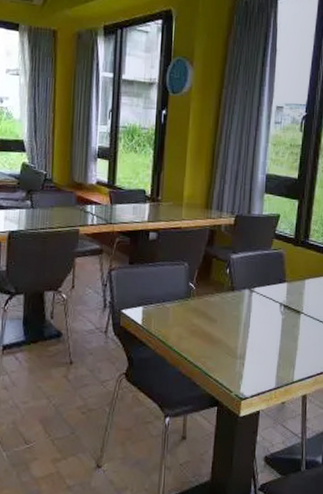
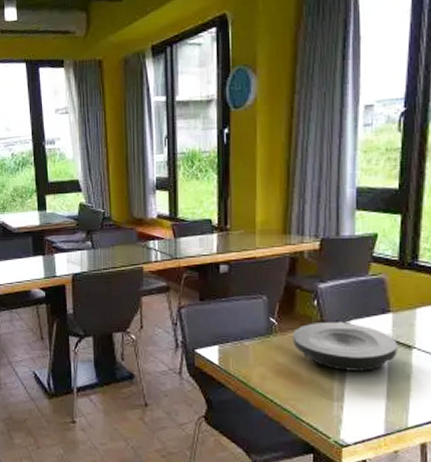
plate: none [207,288,290,333] -> present [292,321,397,371]

